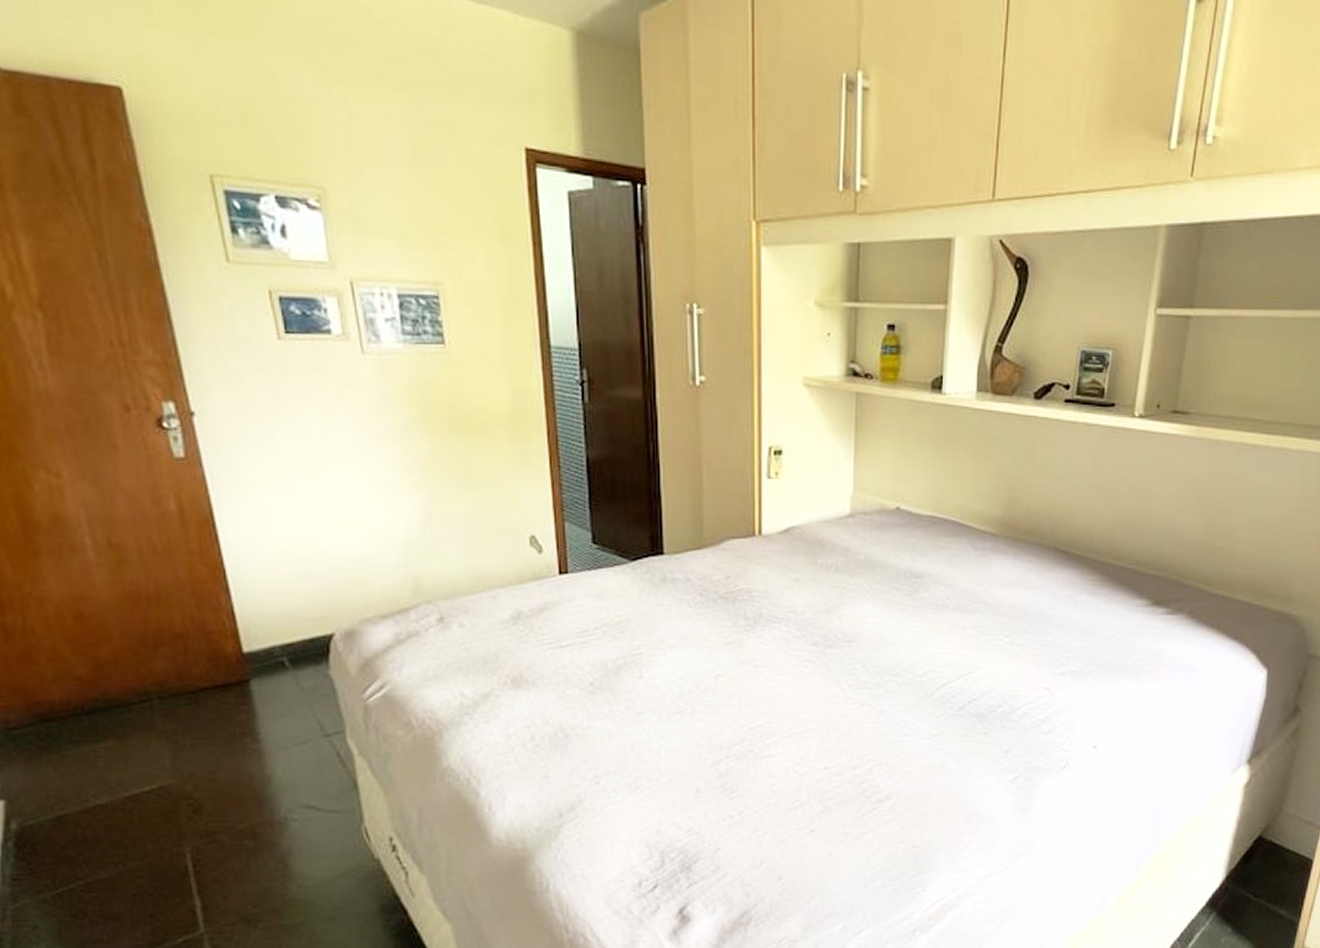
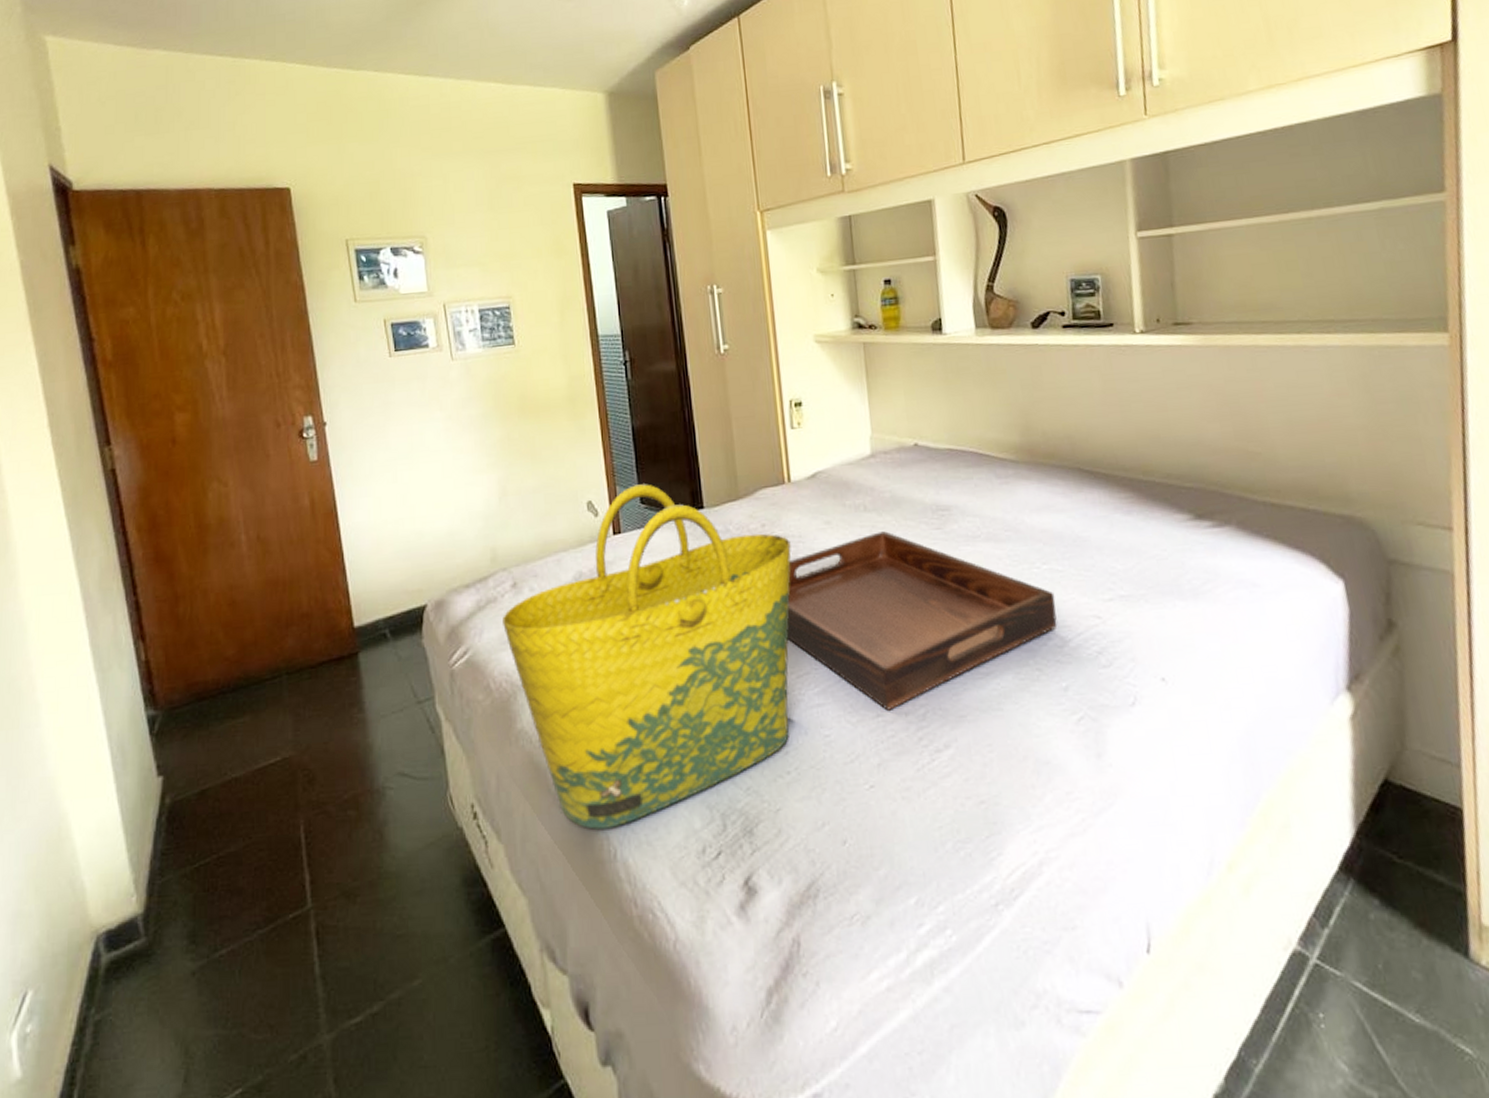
tote bag: none [426,522,755,863] -> present [502,484,791,830]
serving tray: none [741,594,1011,764] -> present [786,531,1058,711]

